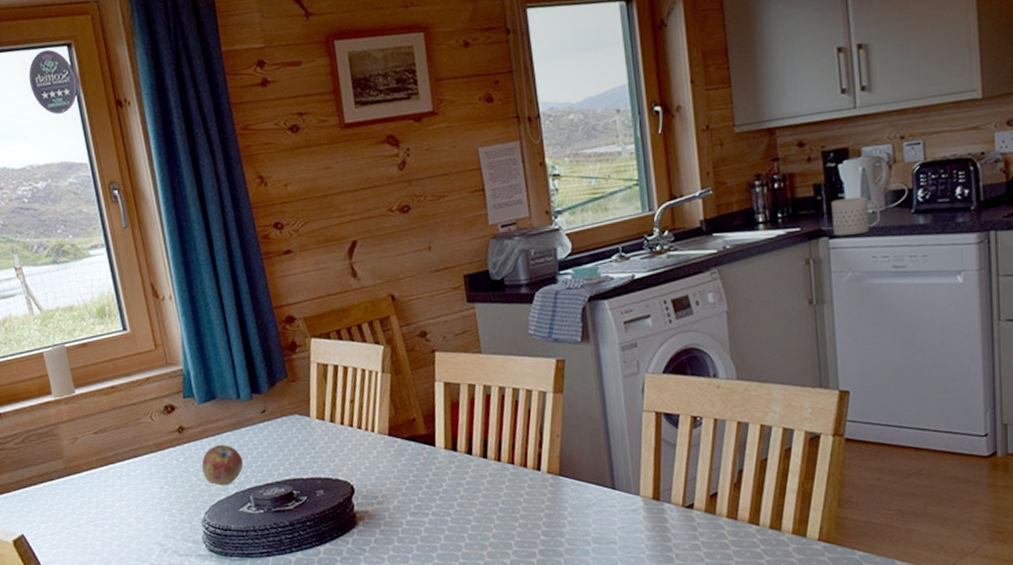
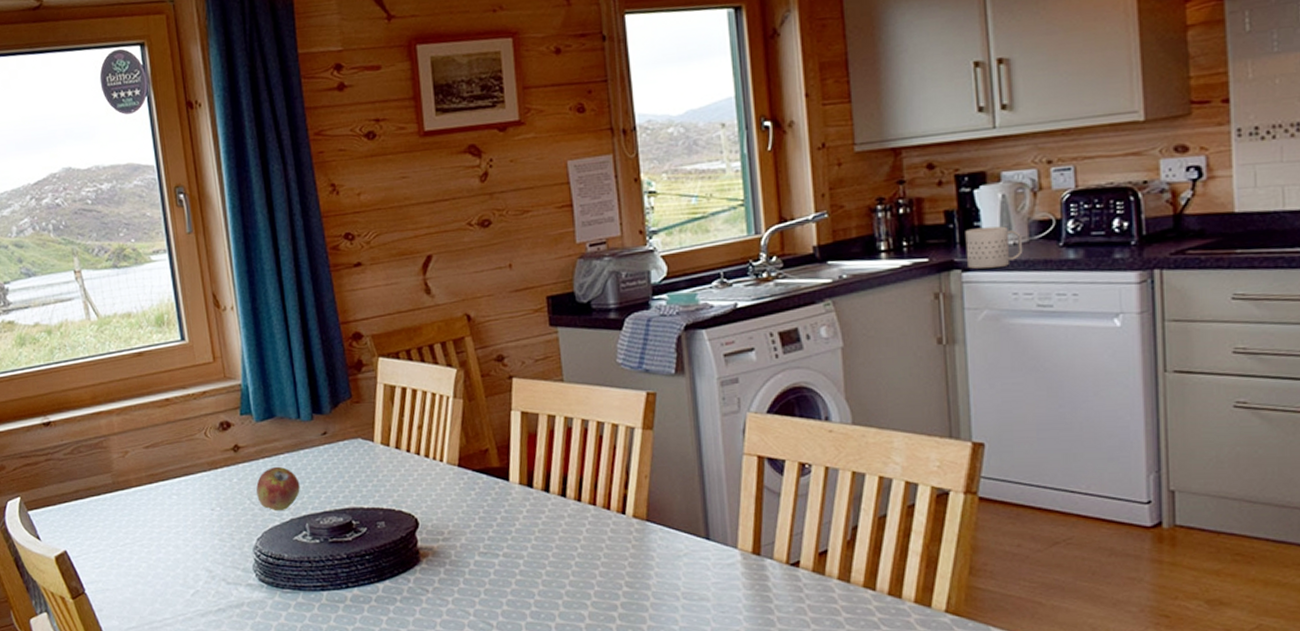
candle: present [42,344,76,399] -> none [96,352,129,409]

